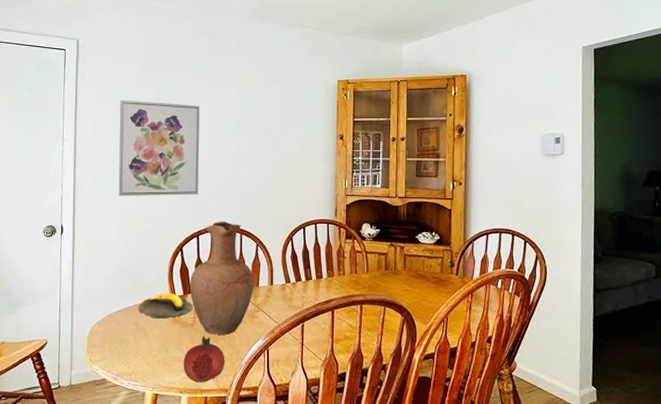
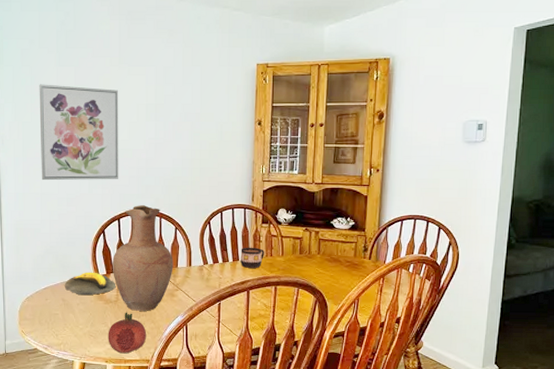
cup: none [324,264,349,286] -> present [240,247,264,268]

